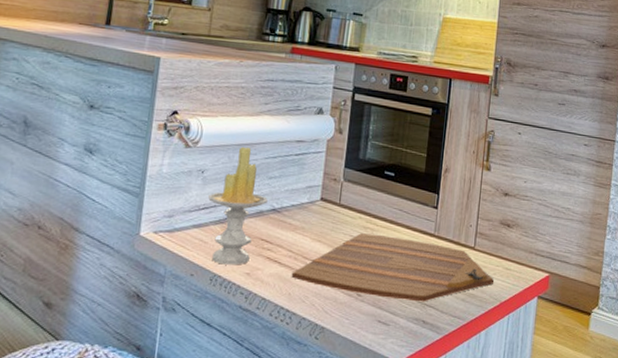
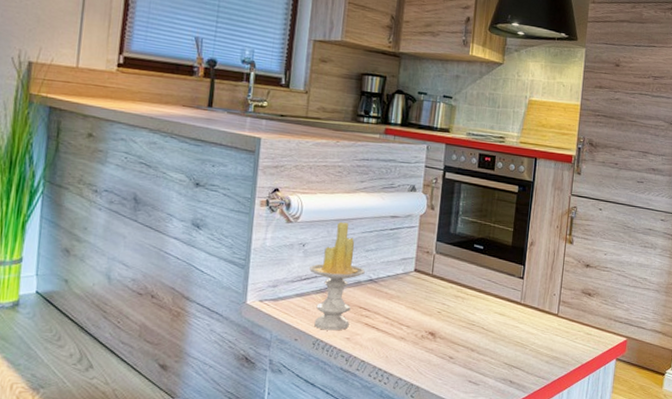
cutting board: present [291,233,494,302] -> none [388,301,575,364]

